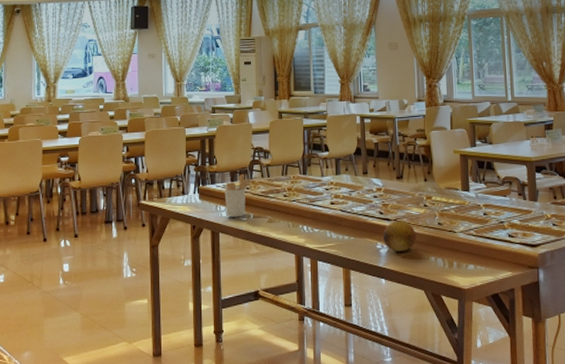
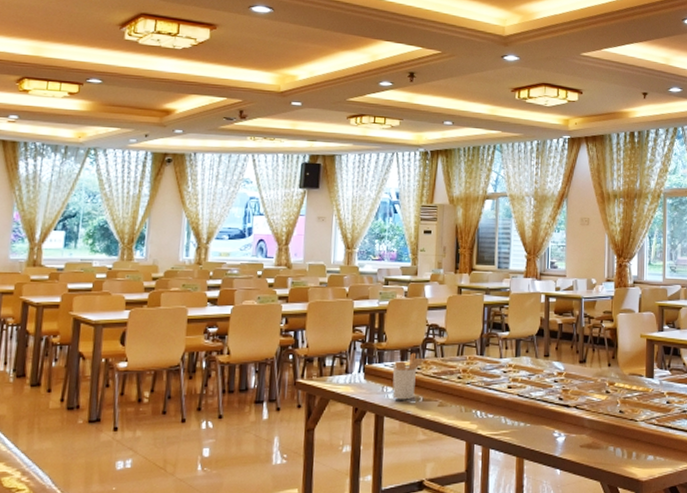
fruit: present [383,220,416,251] -> none [561,407,596,440]

